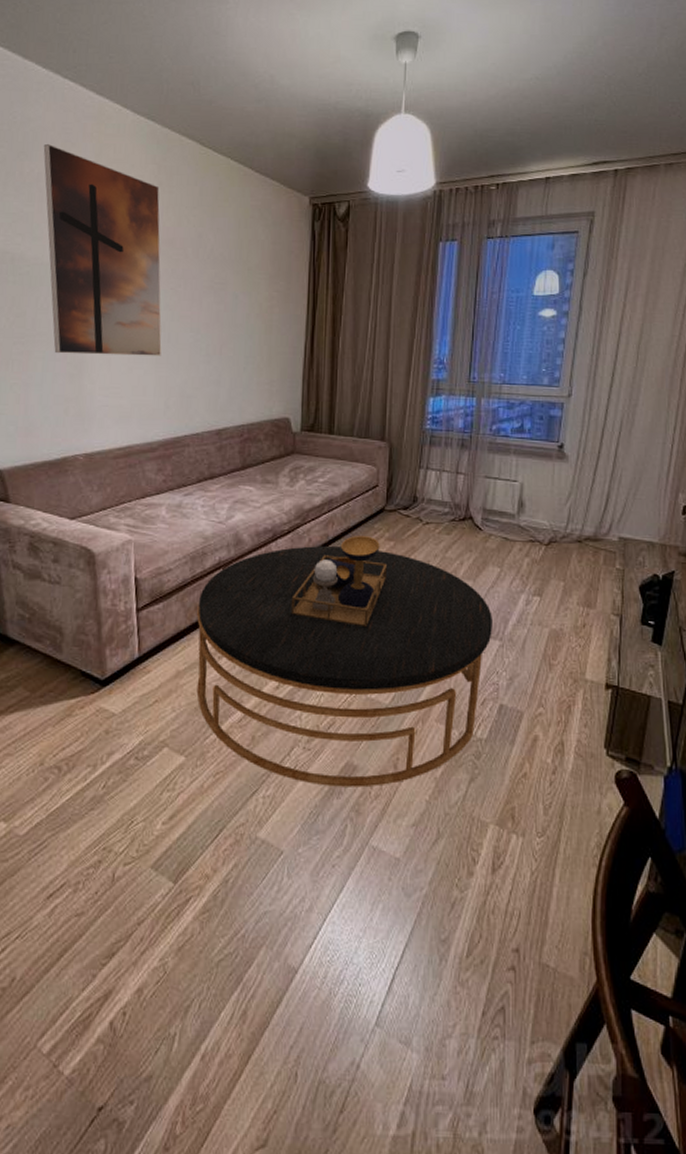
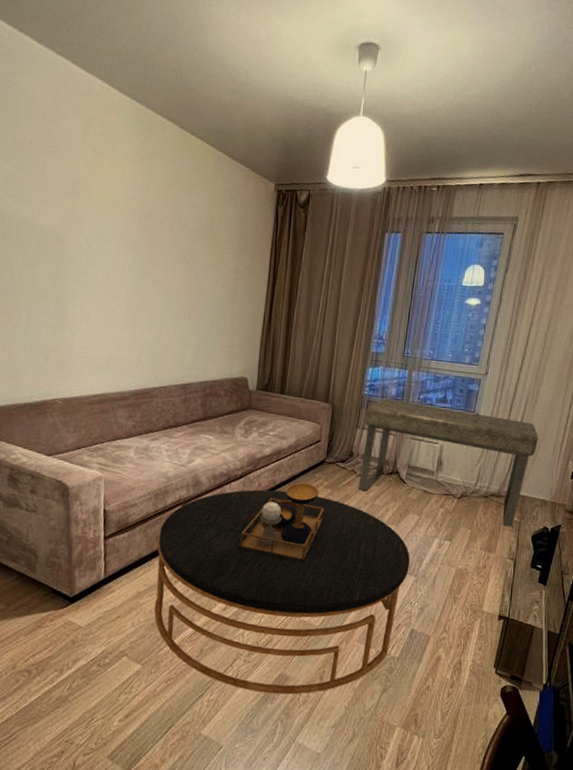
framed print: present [43,143,162,356] -> none [35,113,141,316]
bench: none [426,433,638,576] -> present [358,399,538,527]

